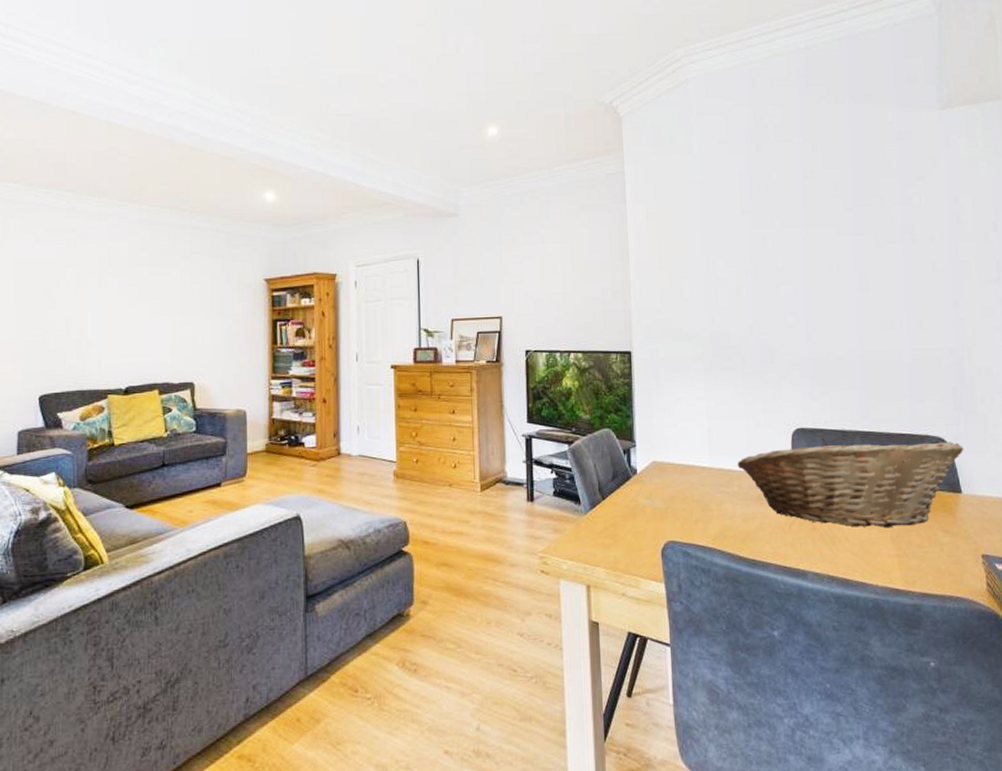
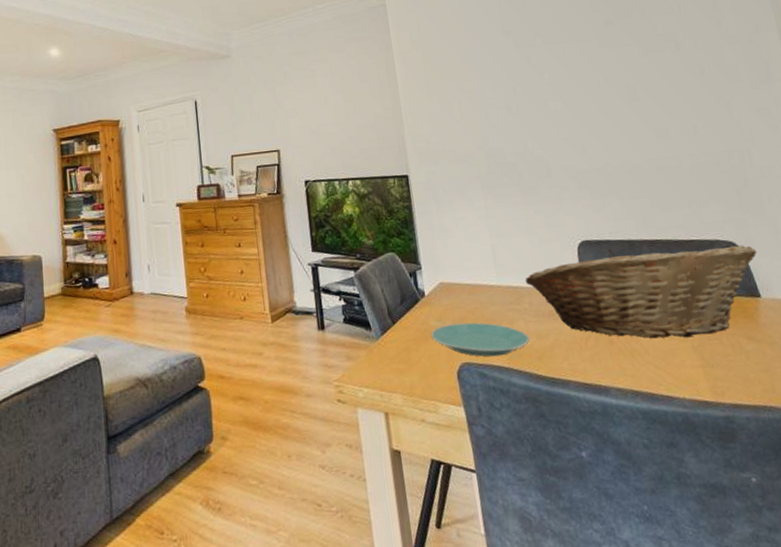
plate: none [639,502,736,537] -> present [431,322,530,357]

